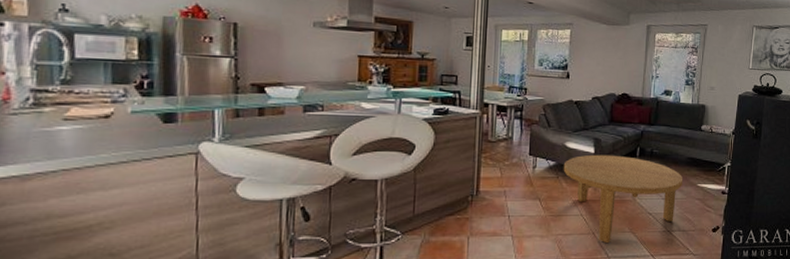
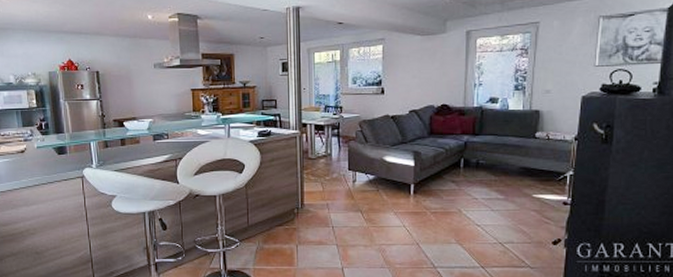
coffee table: present [563,154,683,244] -> none [383,167,516,254]

